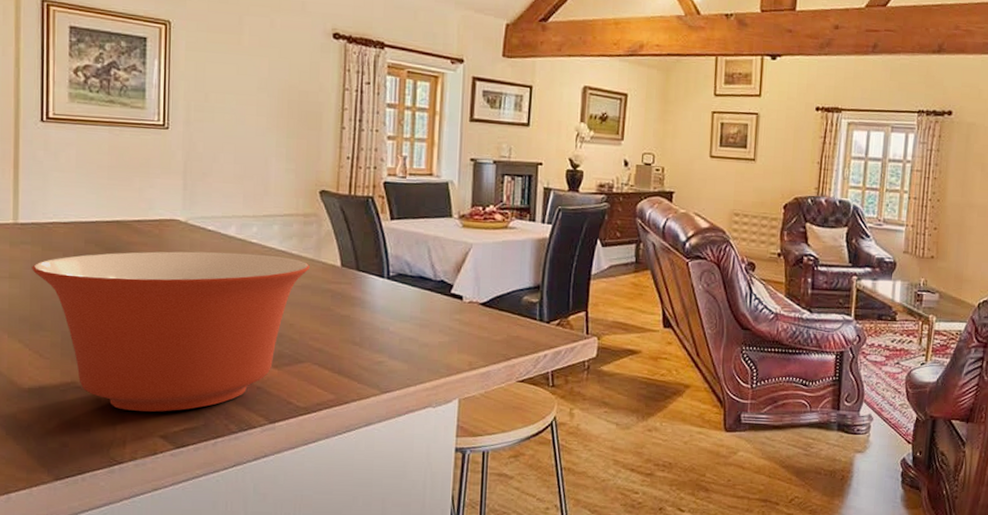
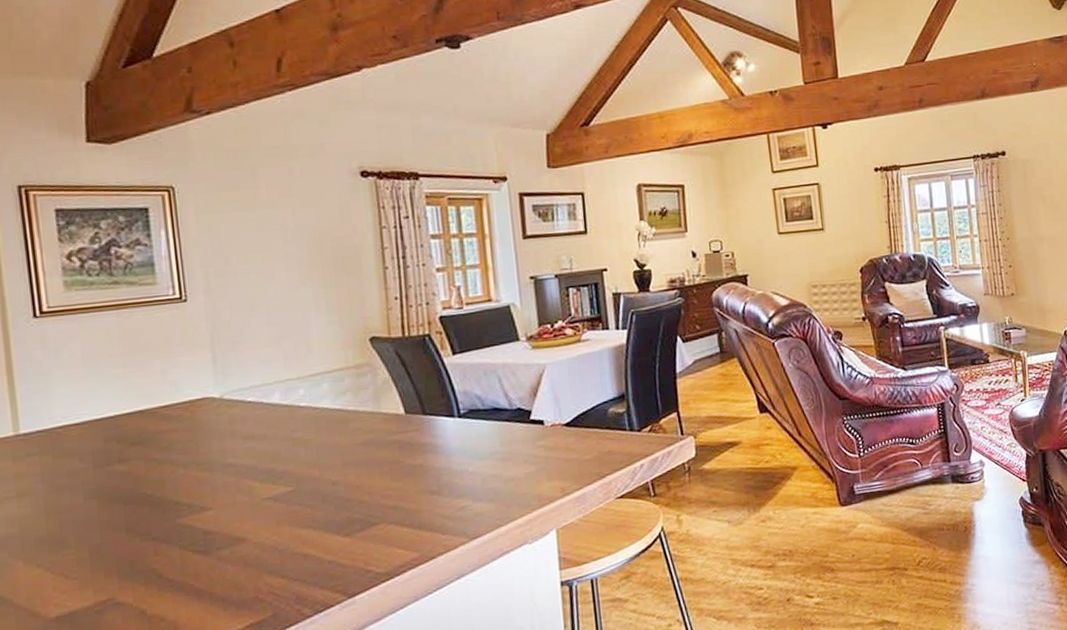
mixing bowl: present [32,251,311,412] -> none [43,415,371,619]

